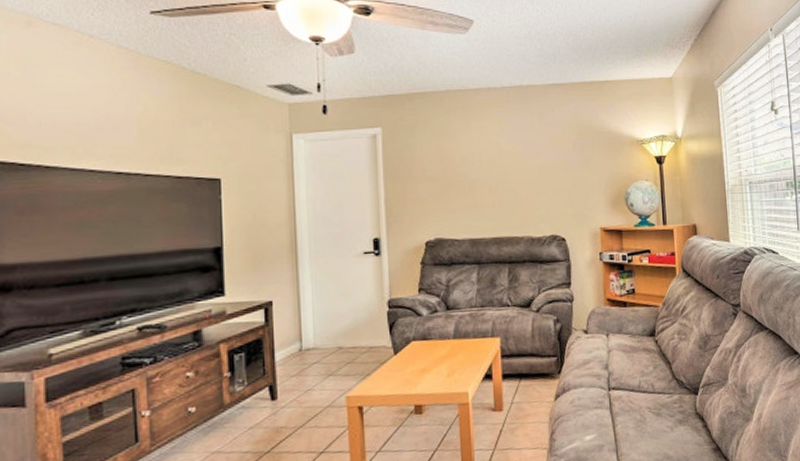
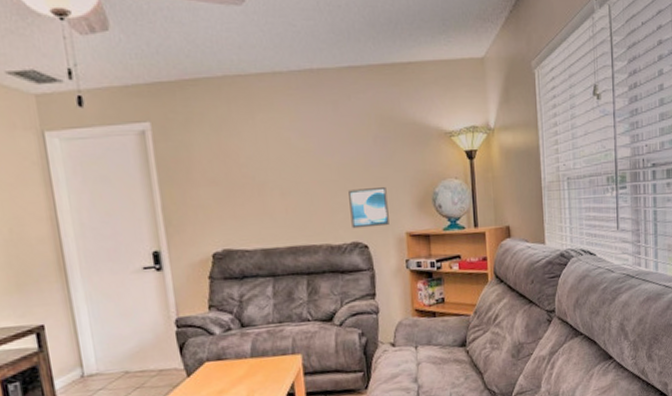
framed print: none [549,187,585,223] -> present [348,187,389,229]

